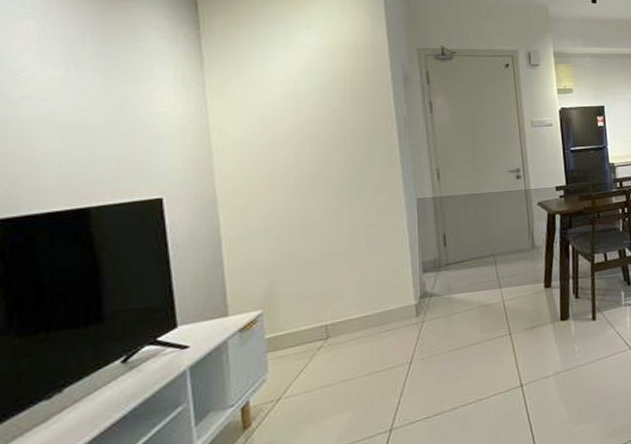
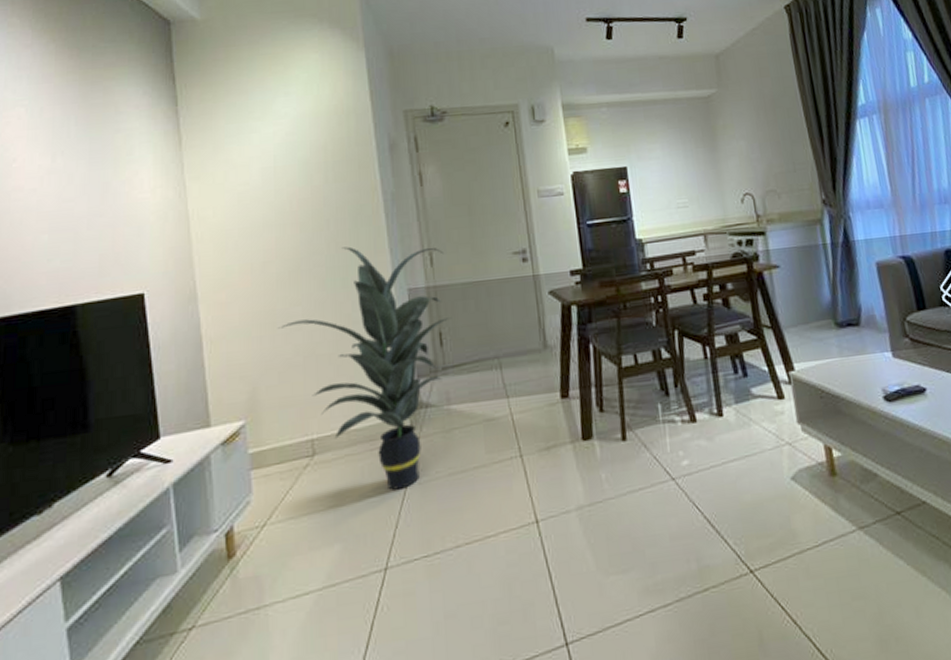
indoor plant: none [296,162,455,365] -> present [278,246,453,490]

